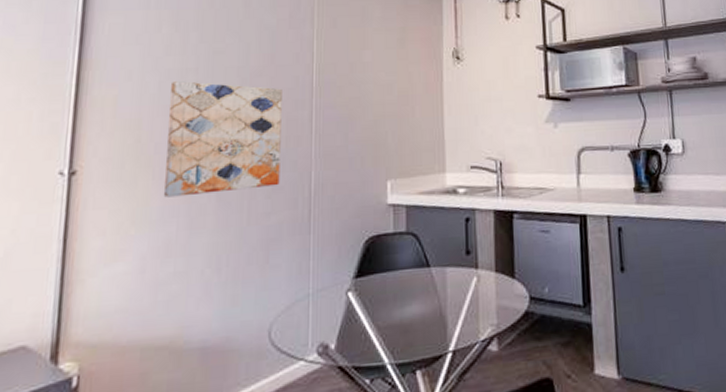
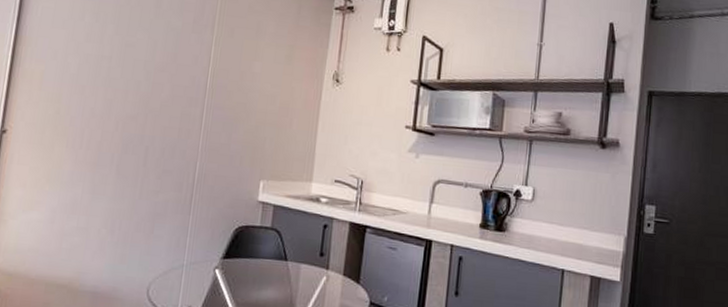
wall art: present [163,81,282,198] -> none [73,66,180,170]

